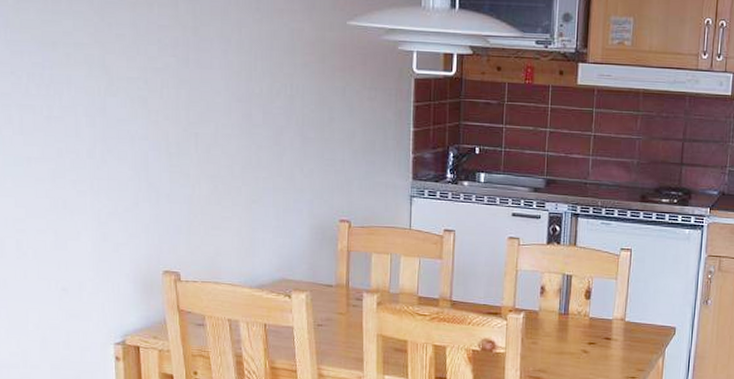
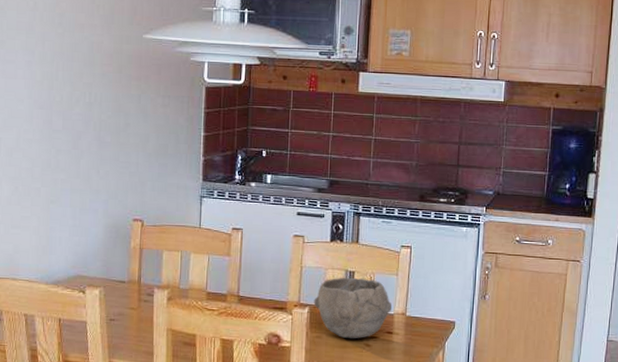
bowl: none [529,281,611,346] -> present [313,277,393,339]

